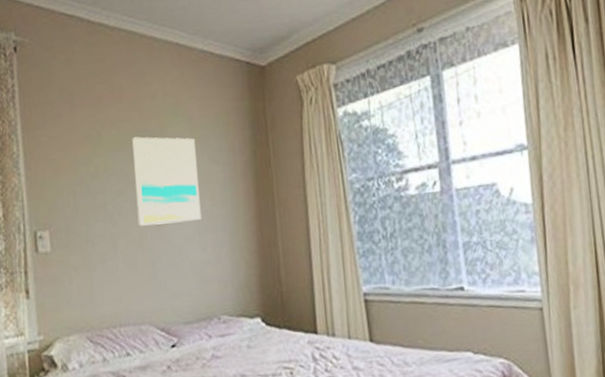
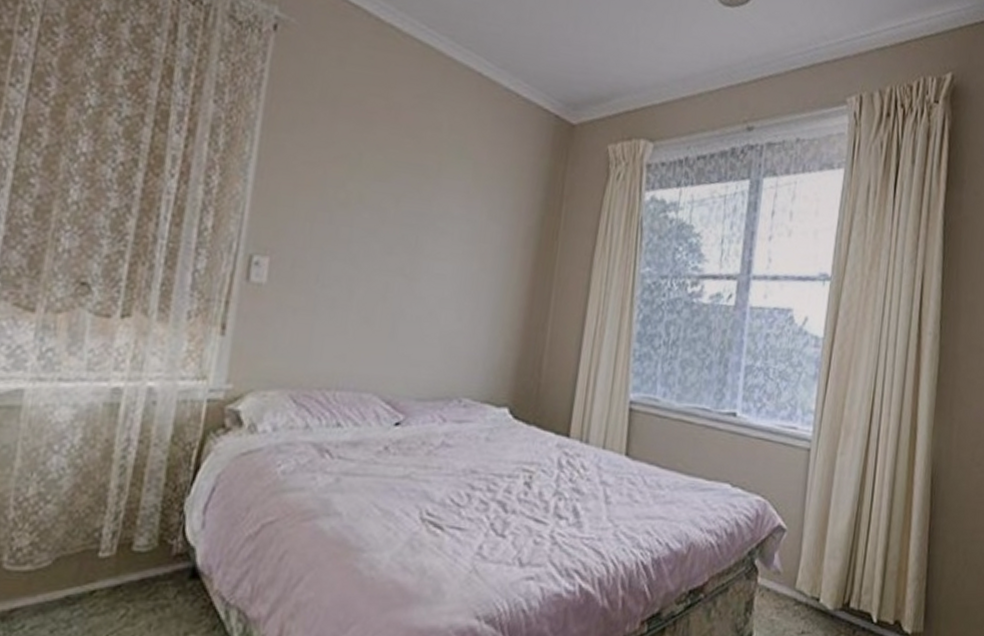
wall art: present [132,136,202,226] -> none [385,169,476,282]

